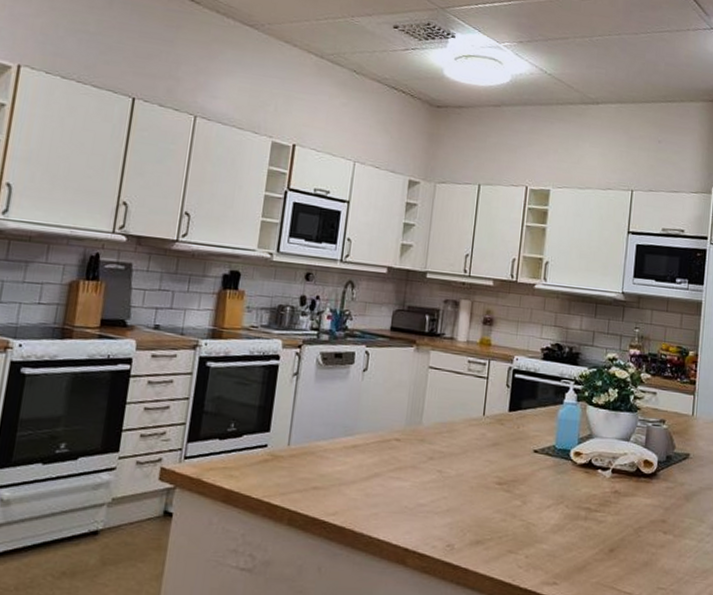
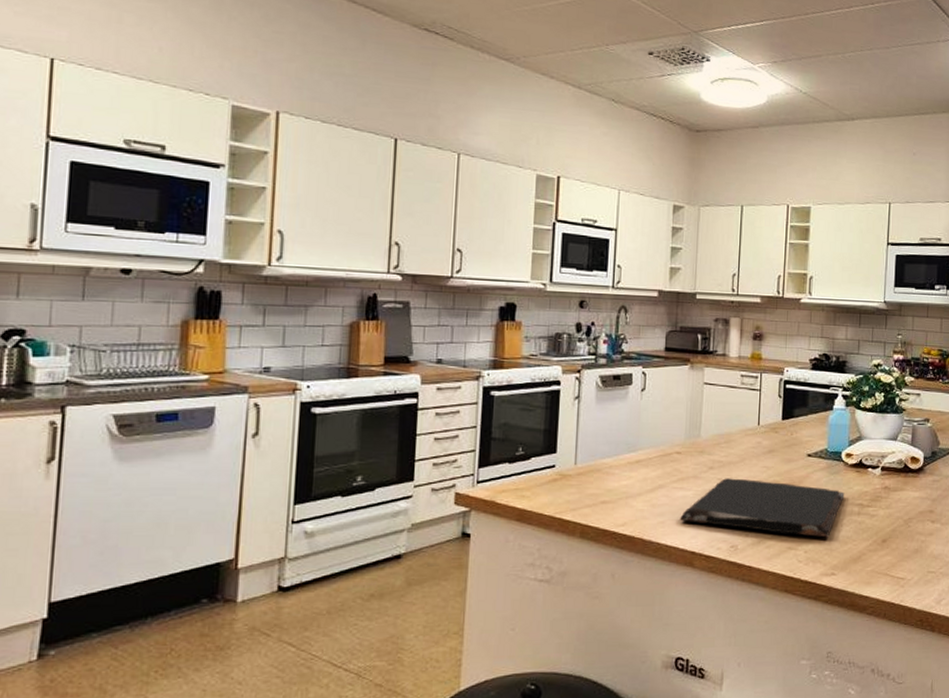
cutting board: none [394,470,572,543] -> present [680,478,845,538]

